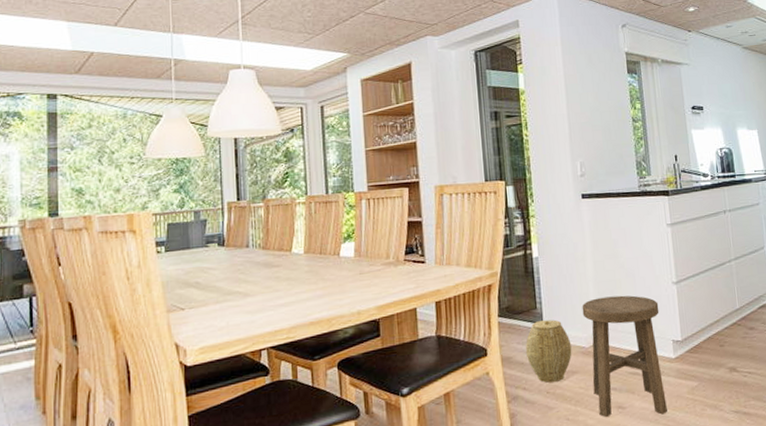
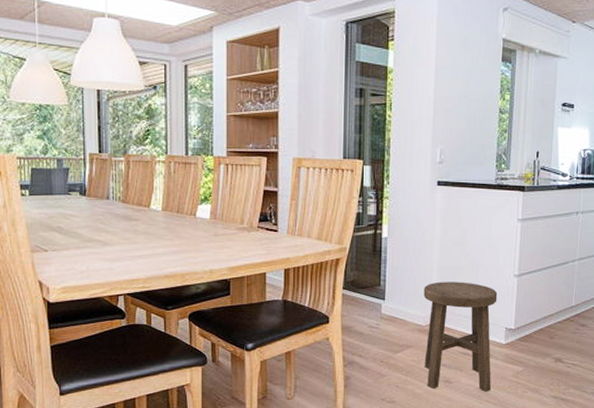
woven basket: present [525,319,572,383] -> none [365,297,409,353]

